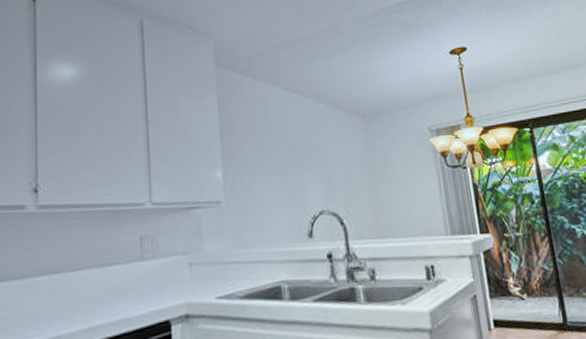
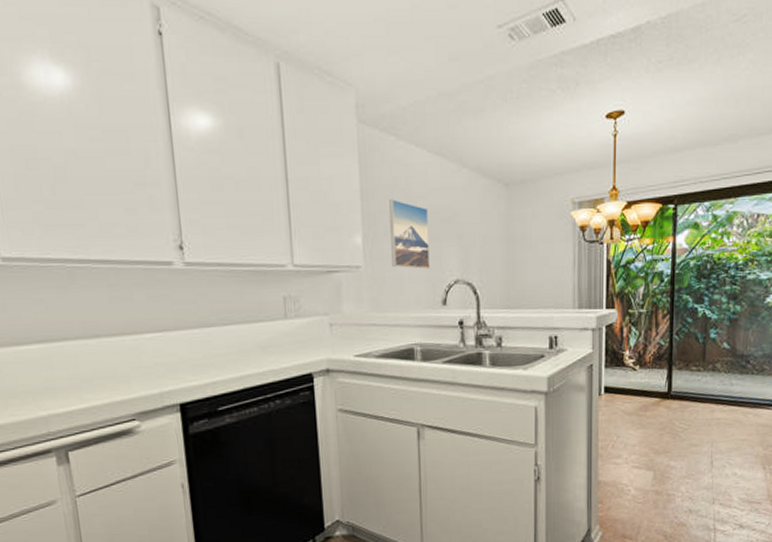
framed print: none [249,134,293,202] -> present [389,199,430,270]

